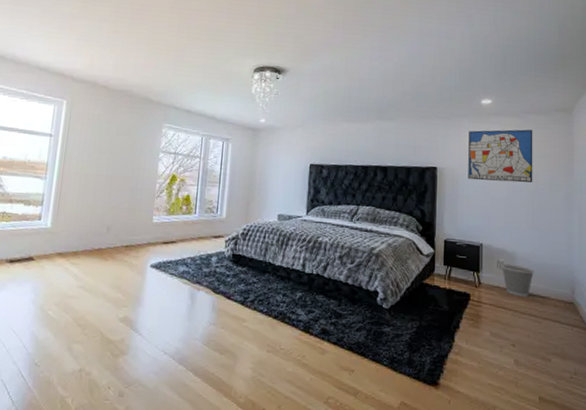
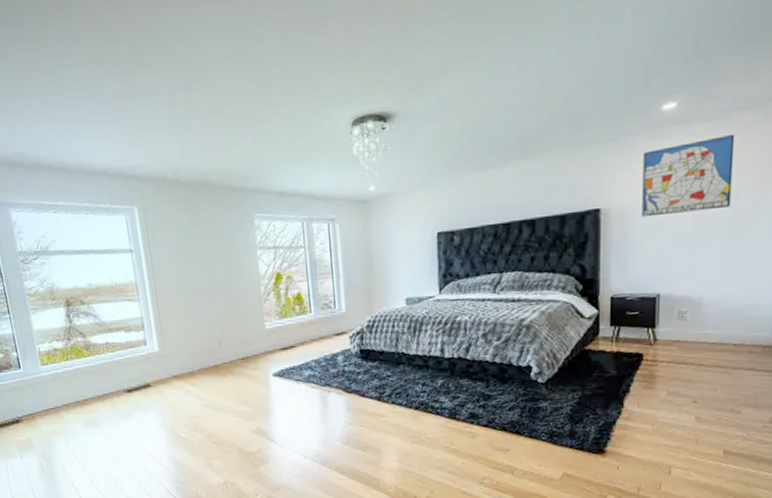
wastebasket: present [501,263,534,298] -> none [683,312,726,348]

